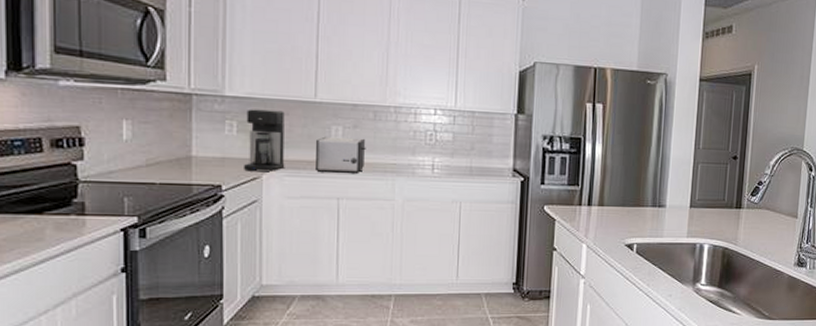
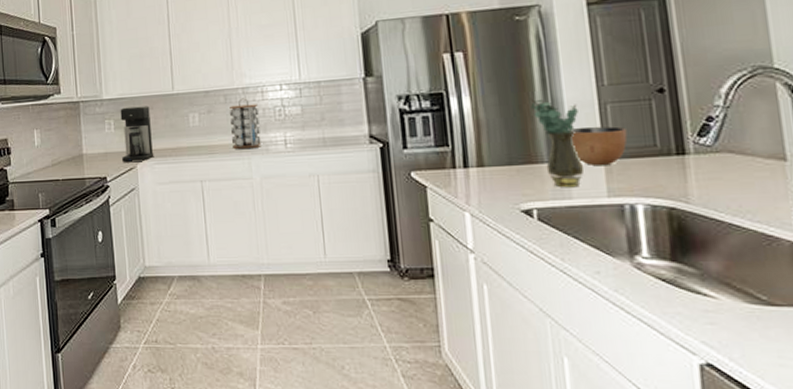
toaster: present [316,136,366,175] -> none [177,121,221,159]
spice rack: none [376,117,409,171] -> present [229,98,261,150]
vase: none [646,151,679,228] -> present [530,98,585,188]
bowl: none [670,180,708,213] -> present [569,126,628,166]

